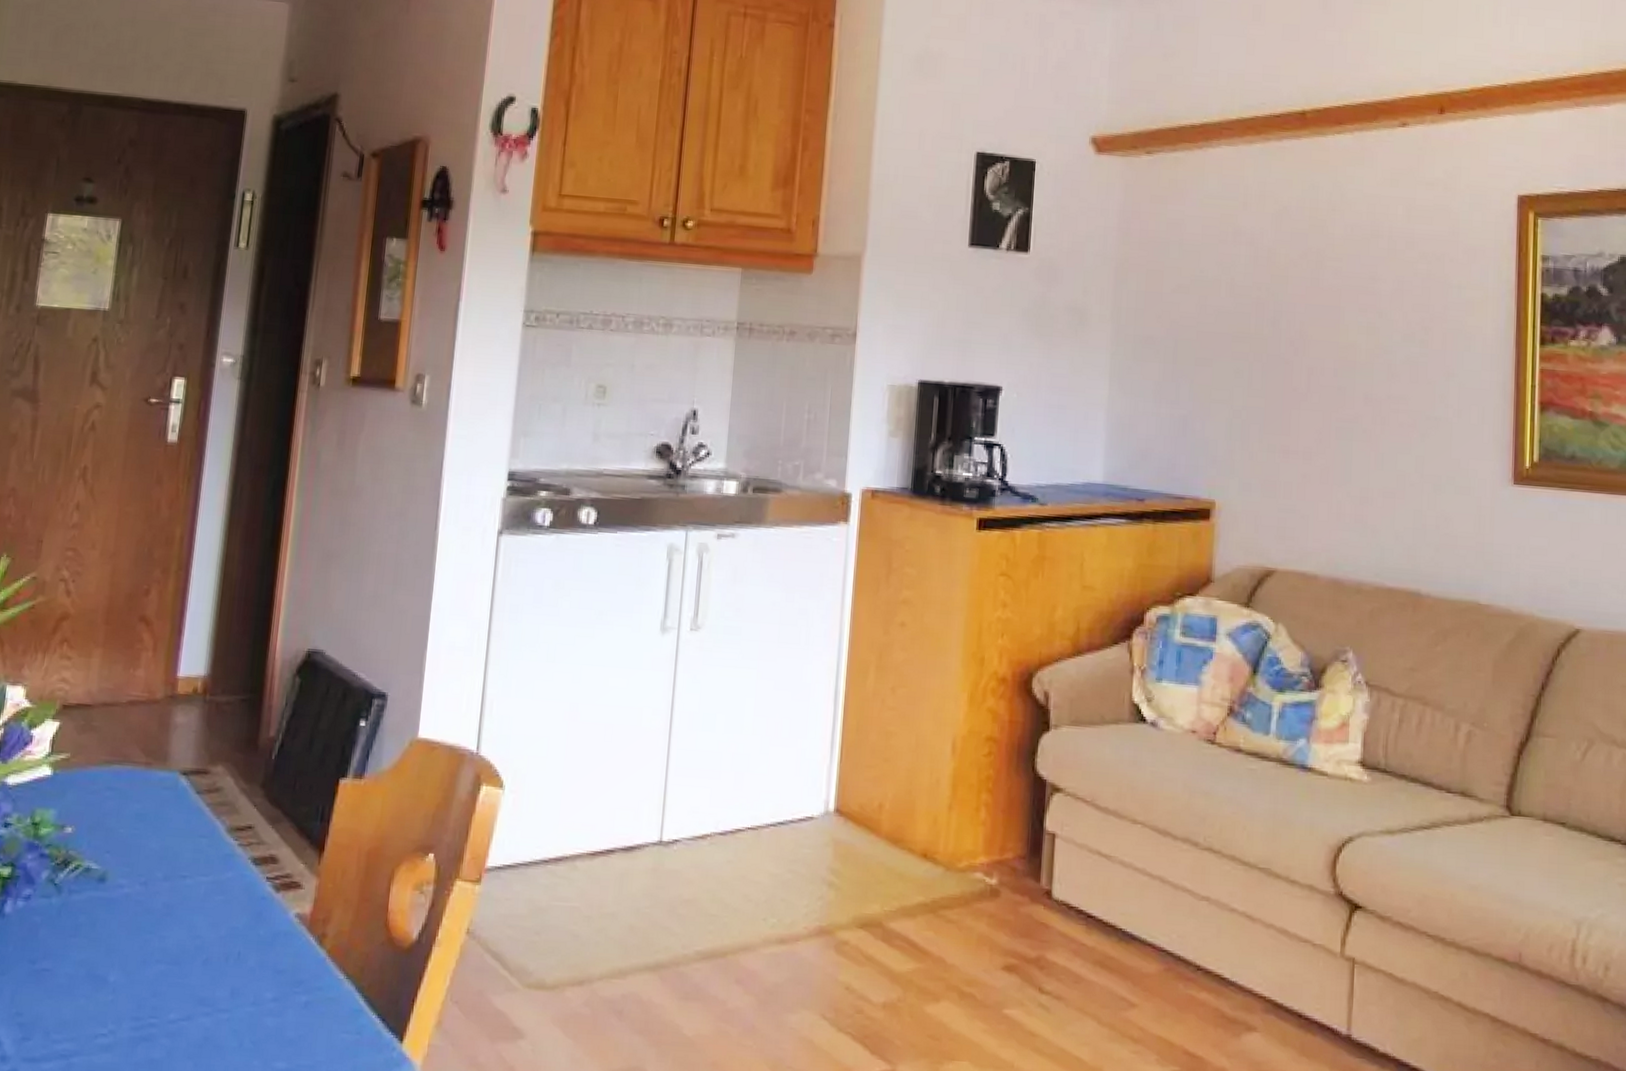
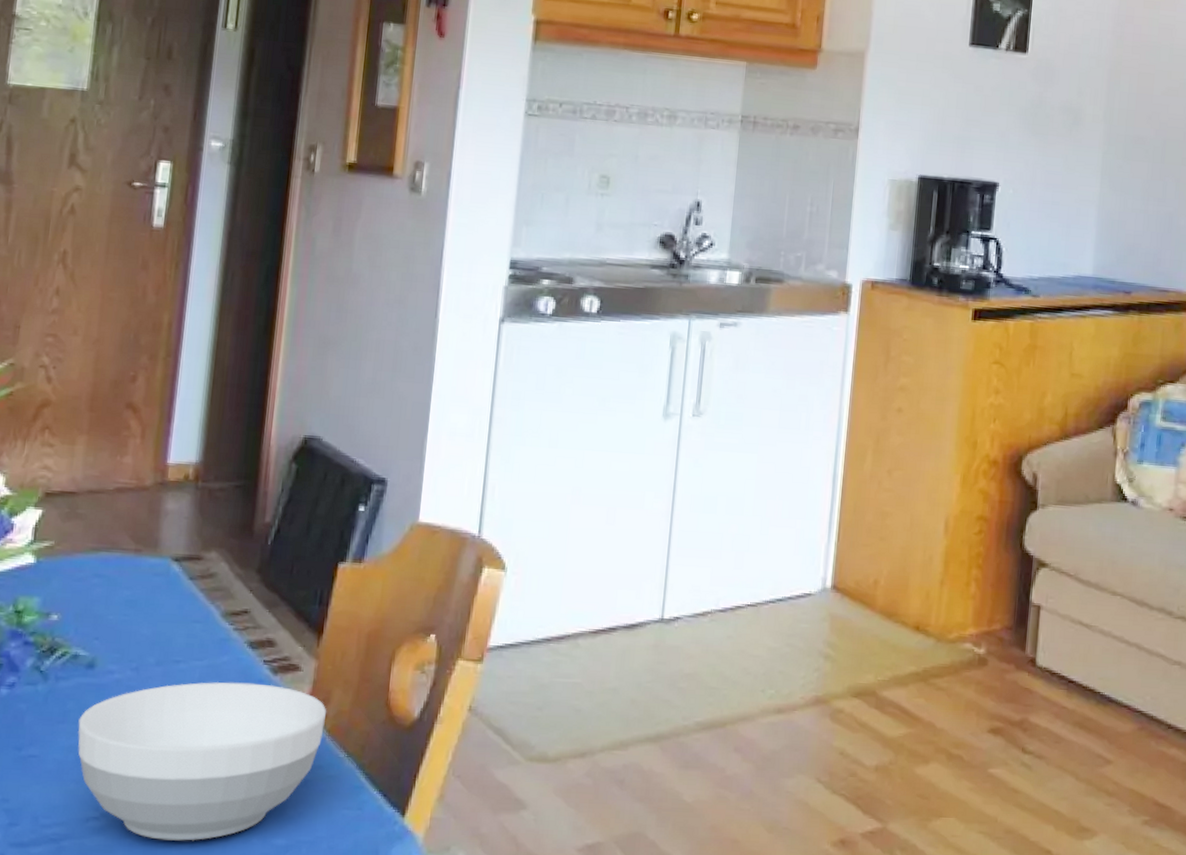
bowl: none [88,898,327,1062] -> present [77,682,327,841]

